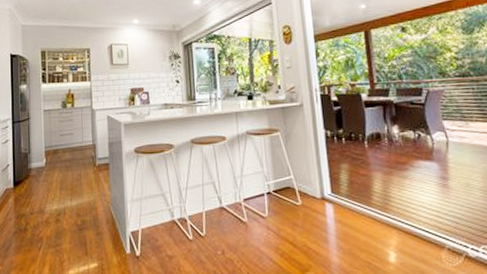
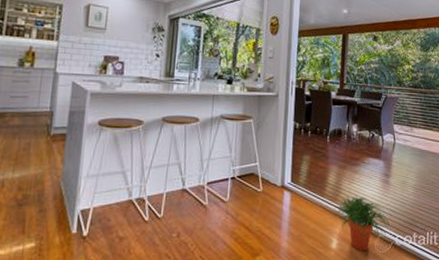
potted plant: none [385,203,458,265] -> present [334,196,390,251]

